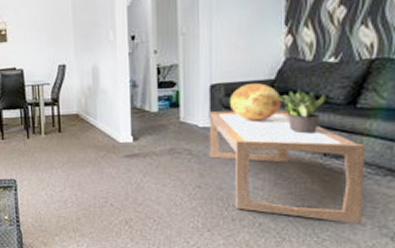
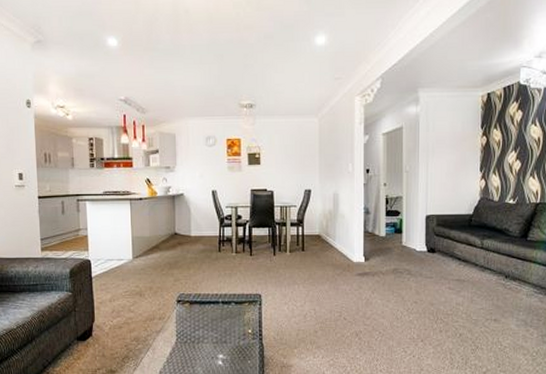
coffee table: present [209,110,364,223] -> none [424,238,532,333]
decorative sphere: present [229,83,281,121] -> none [439,217,477,248]
potted plant: present [278,88,326,134] -> none [474,223,507,260]

